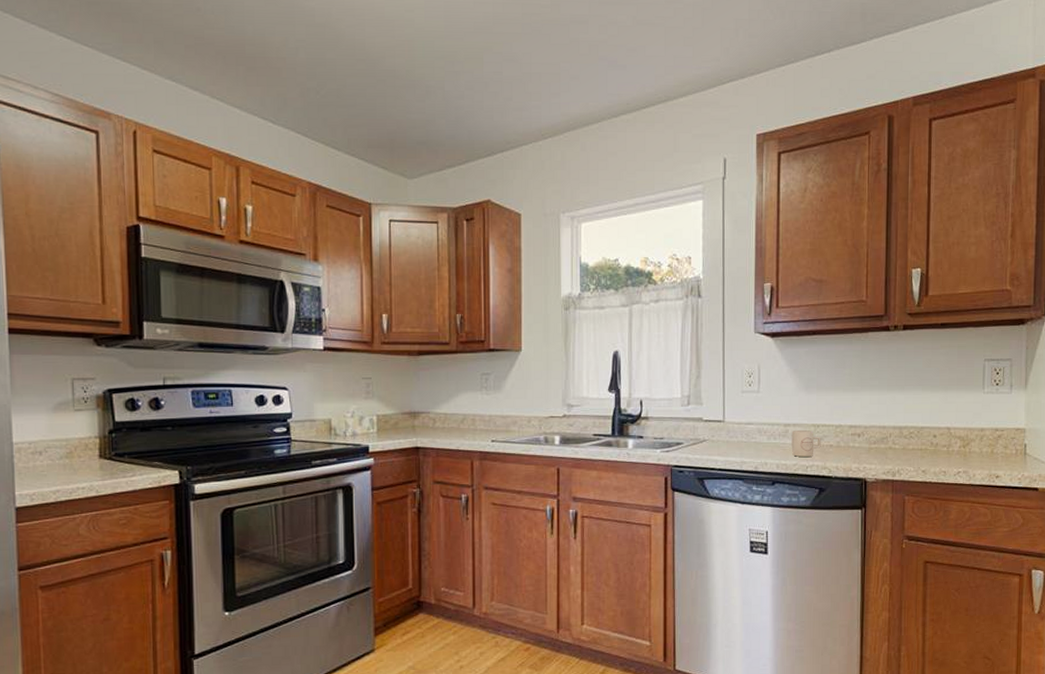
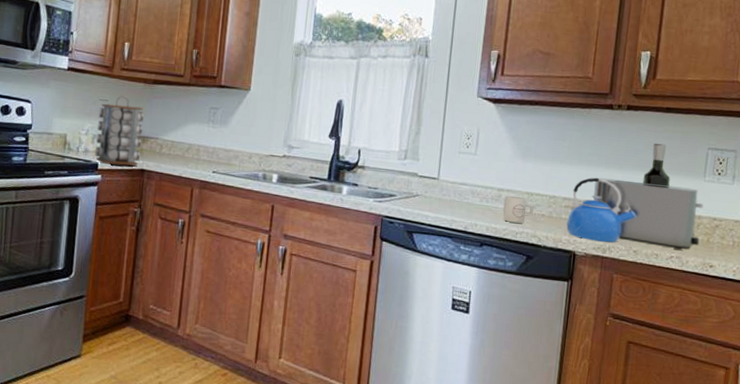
spice rack: none [362,371,412,447] -> present [94,95,144,166]
kettle: none [855,401,922,466] -> present [566,177,637,244]
toaster: none [878,401,985,465] -> present [593,177,704,251]
bottle: none [925,360,951,403] -> present [643,143,670,187]

